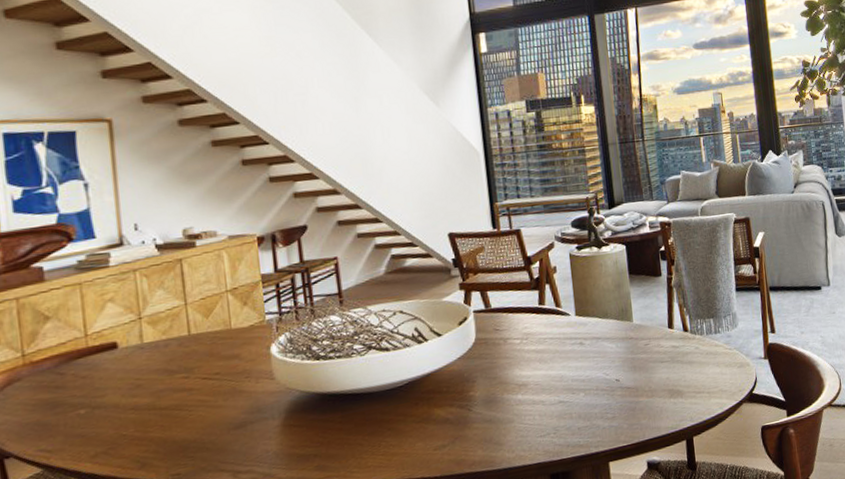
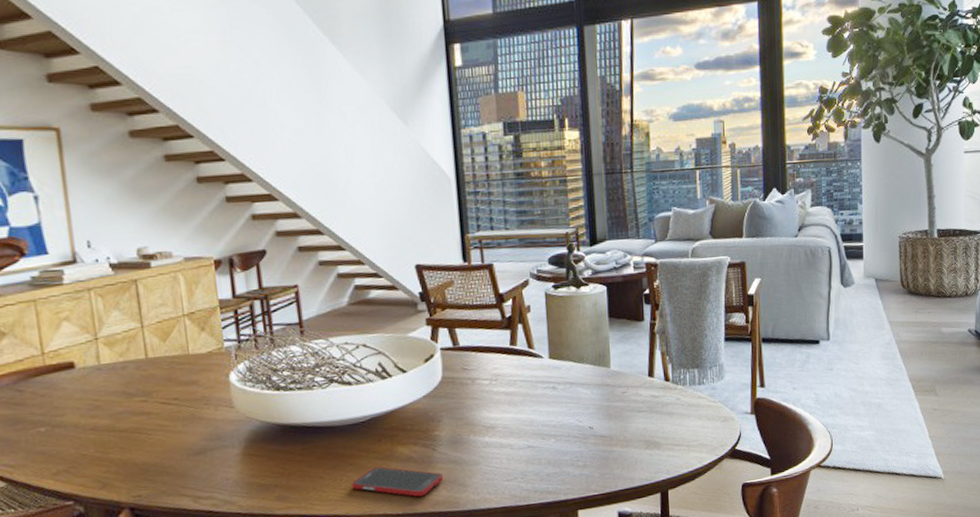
cell phone: none [390,430,480,459] -> present [351,466,444,497]

